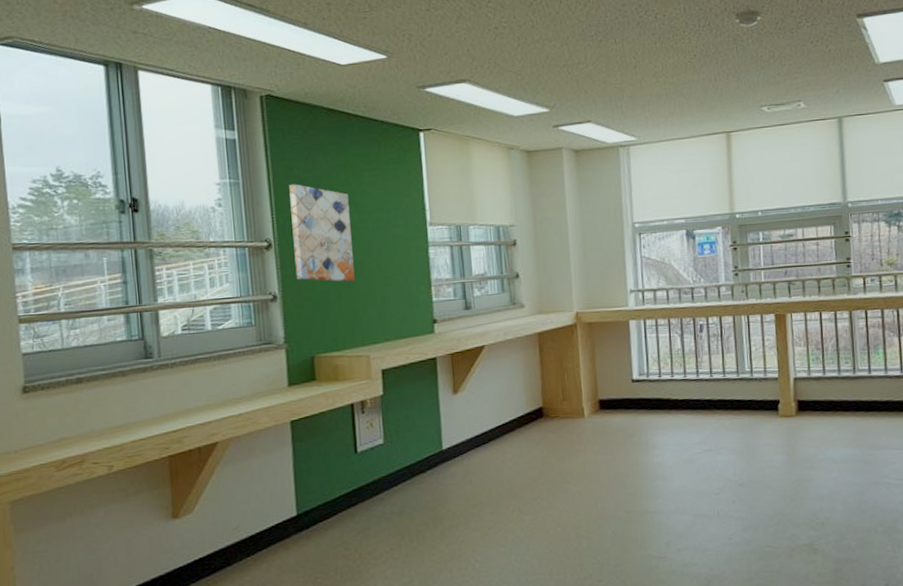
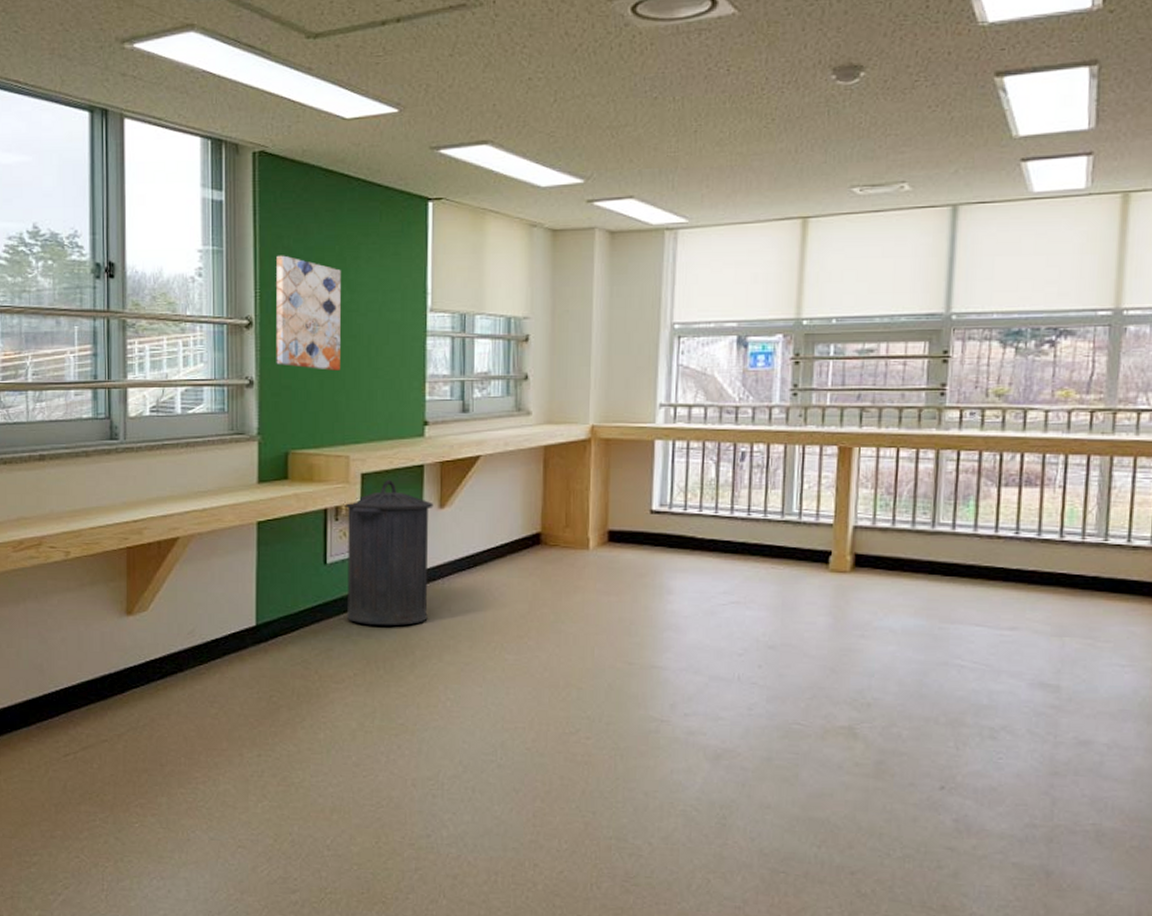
trash can: none [367,372,452,503] -> present [343,479,434,626]

